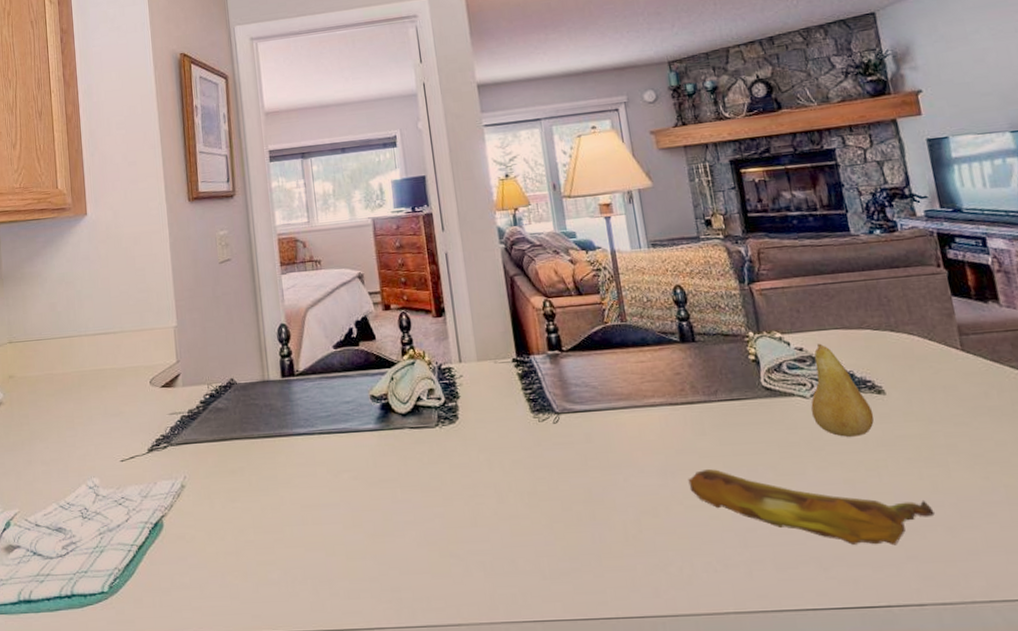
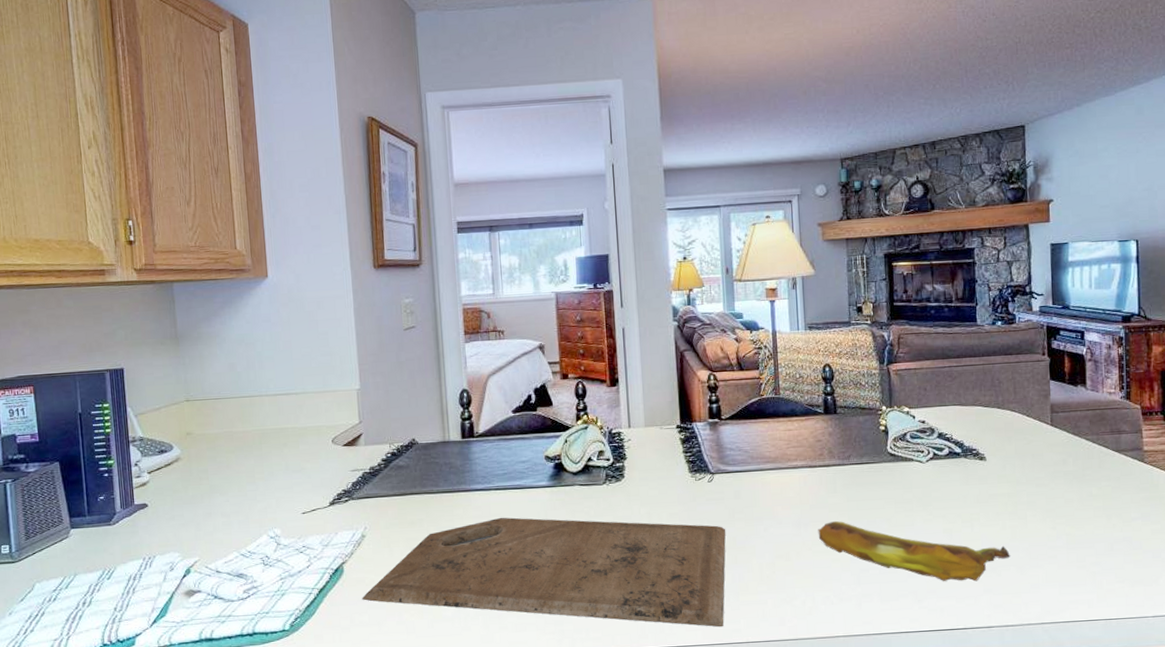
cutting board: none [182,465,587,599] -> present [362,517,726,628]
fruit: present [811,343,875,437] -> none [925,417,975,495]

